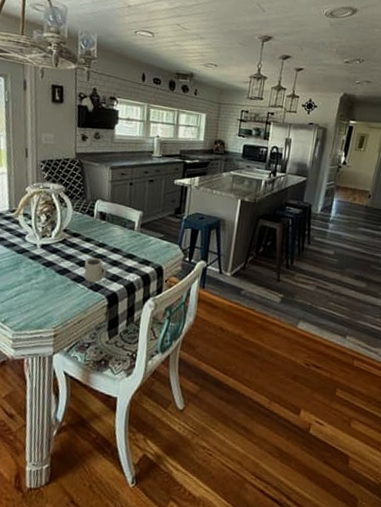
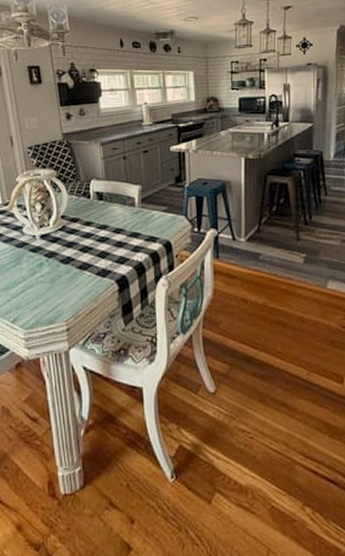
cup: present [84,258,107,283] -> none [88,242,113,268]

